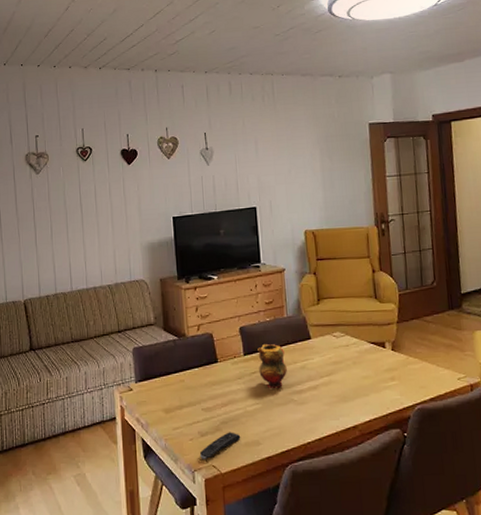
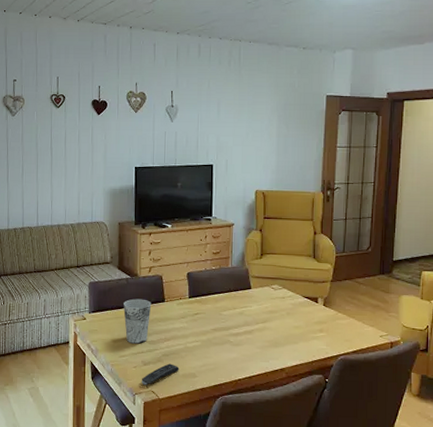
cup: none [173,361,204,413] -> present [123,298,152,344]
teapot: present [258,343,287,389] -> none [201,289,227,330]

